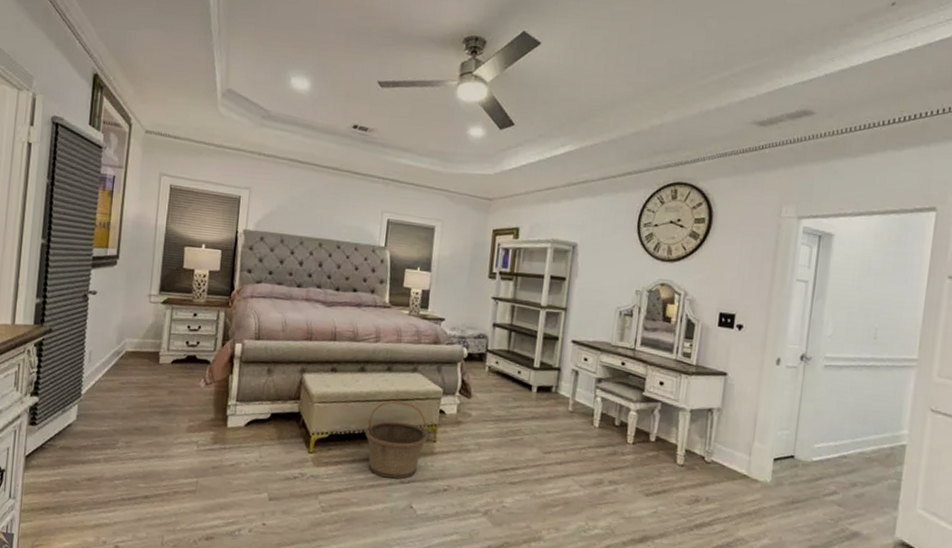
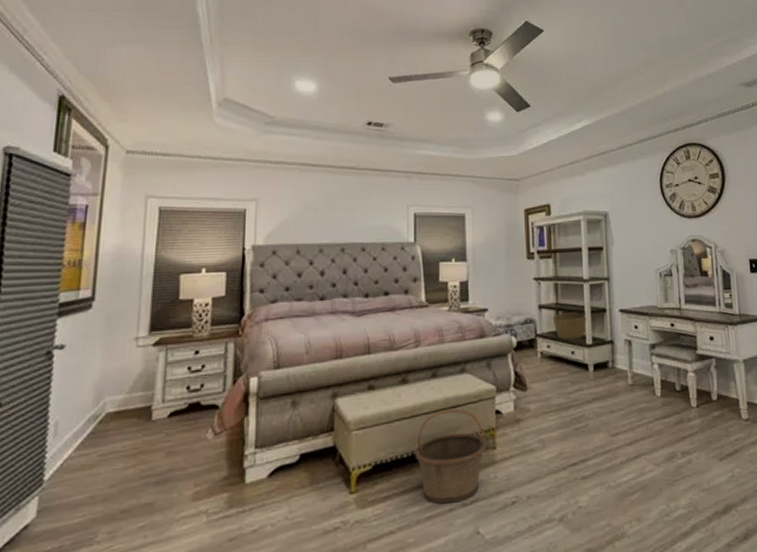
basket: none [504,334,539,362] -> present [552,311,587,341]

